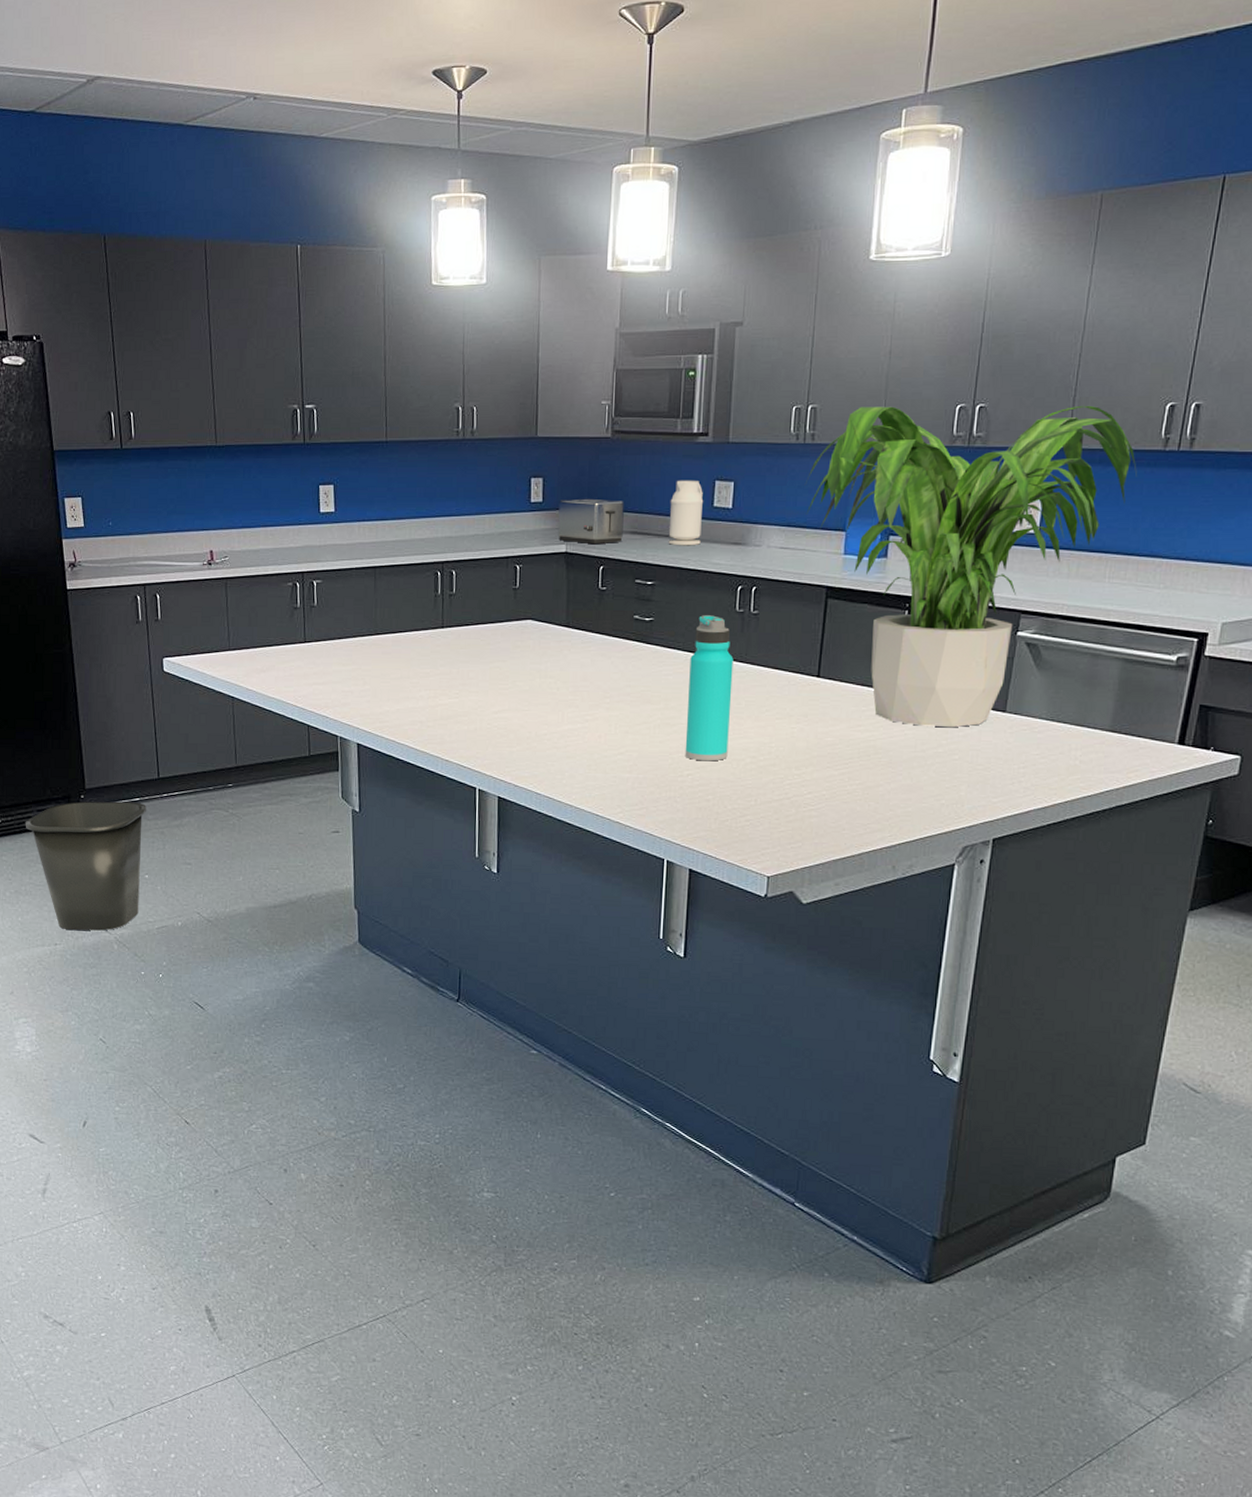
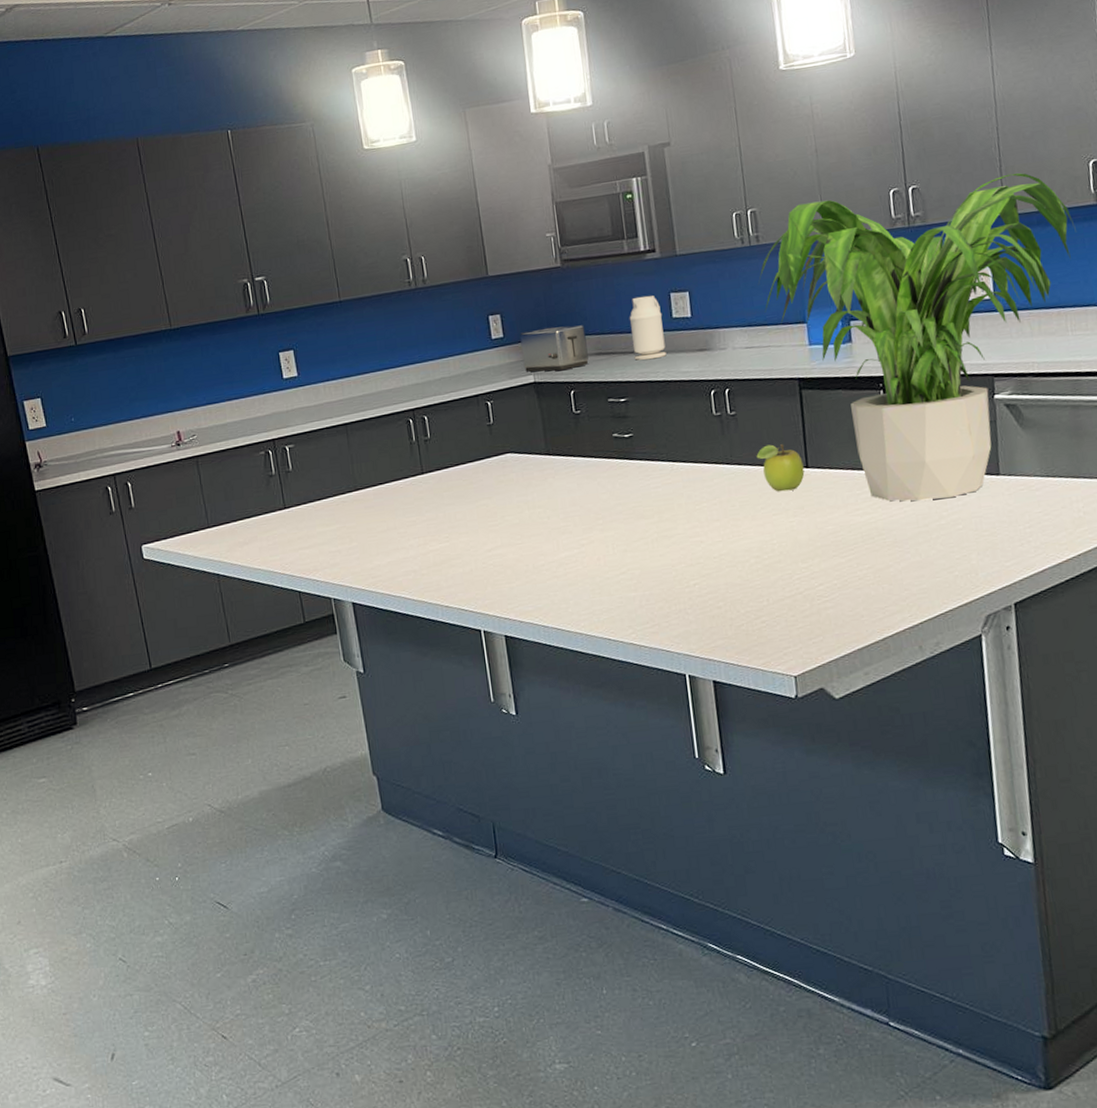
waste bin: present [25,801,147,931] -> none [15,697,146,844]
water bottle: present [685,615,734,762] -> none [676,422,731,569]
fruit: none [771,649,816,697] -> present [756,444,805,492]

